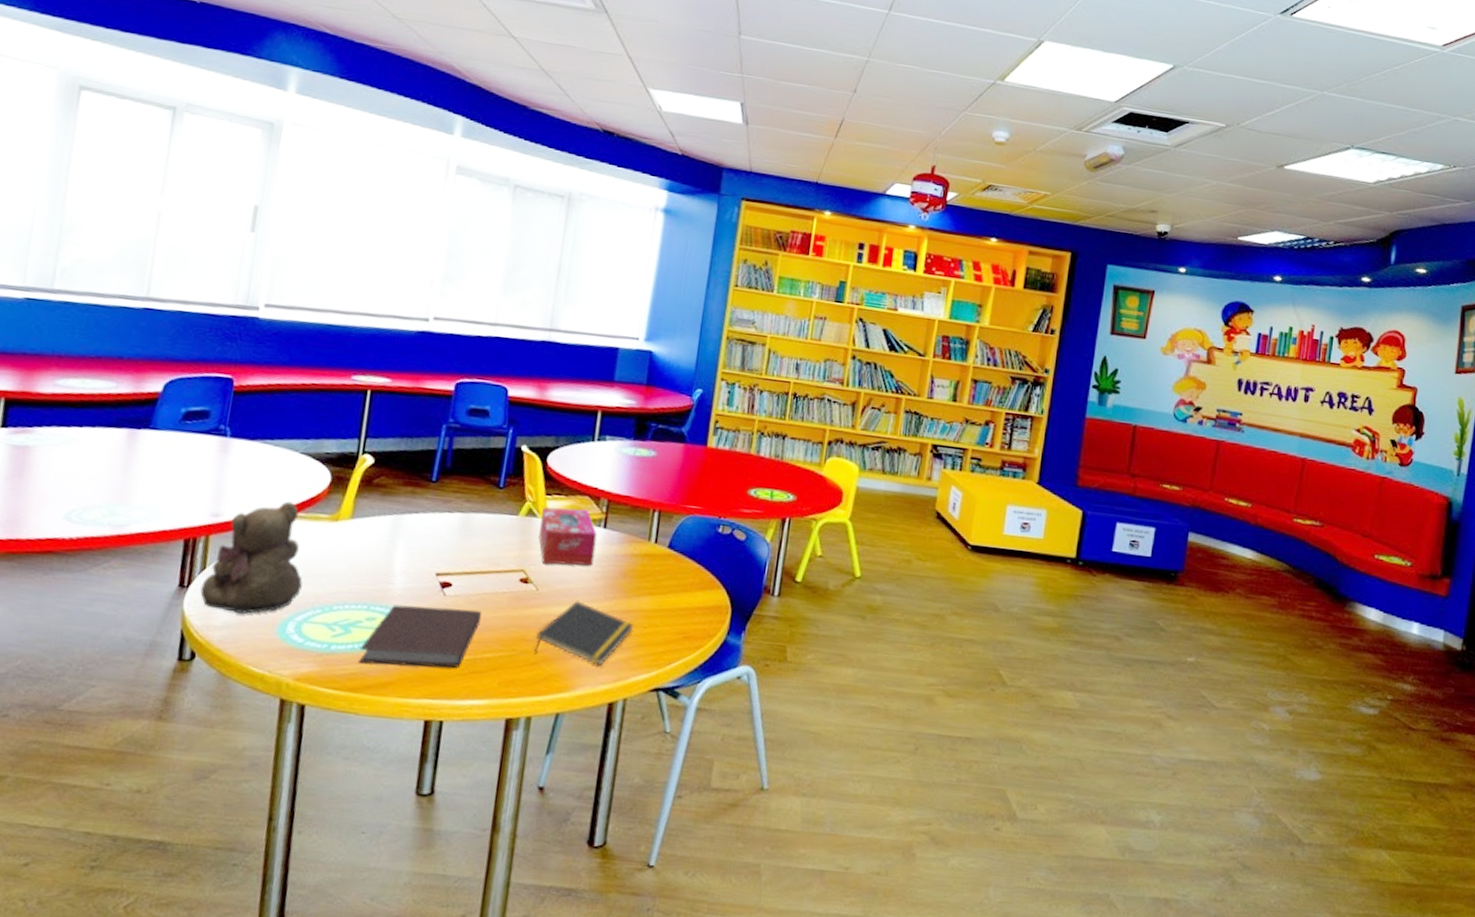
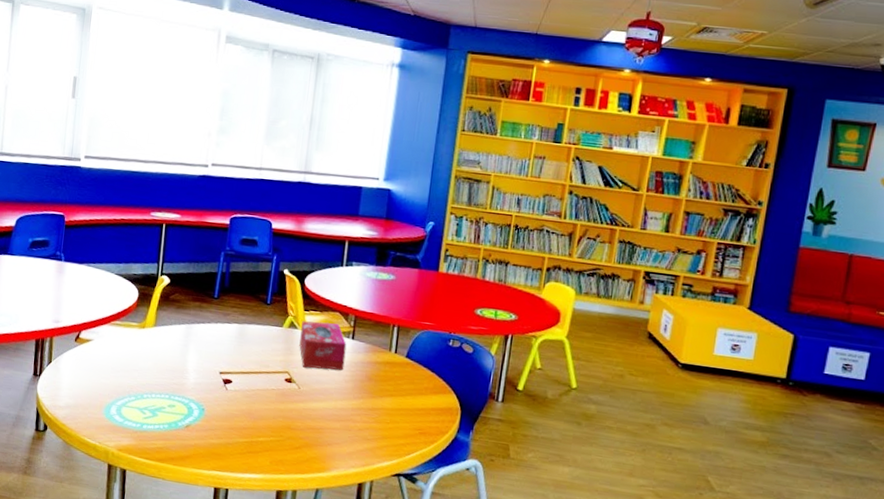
teddy bear: present [200,501,303,614] -> none [48,312,121,398]
notebook: present [358,604,482,669] -> none [163,395,256,448]
notepad: present [534,601,634,666] -> none [298,398,378,453]

